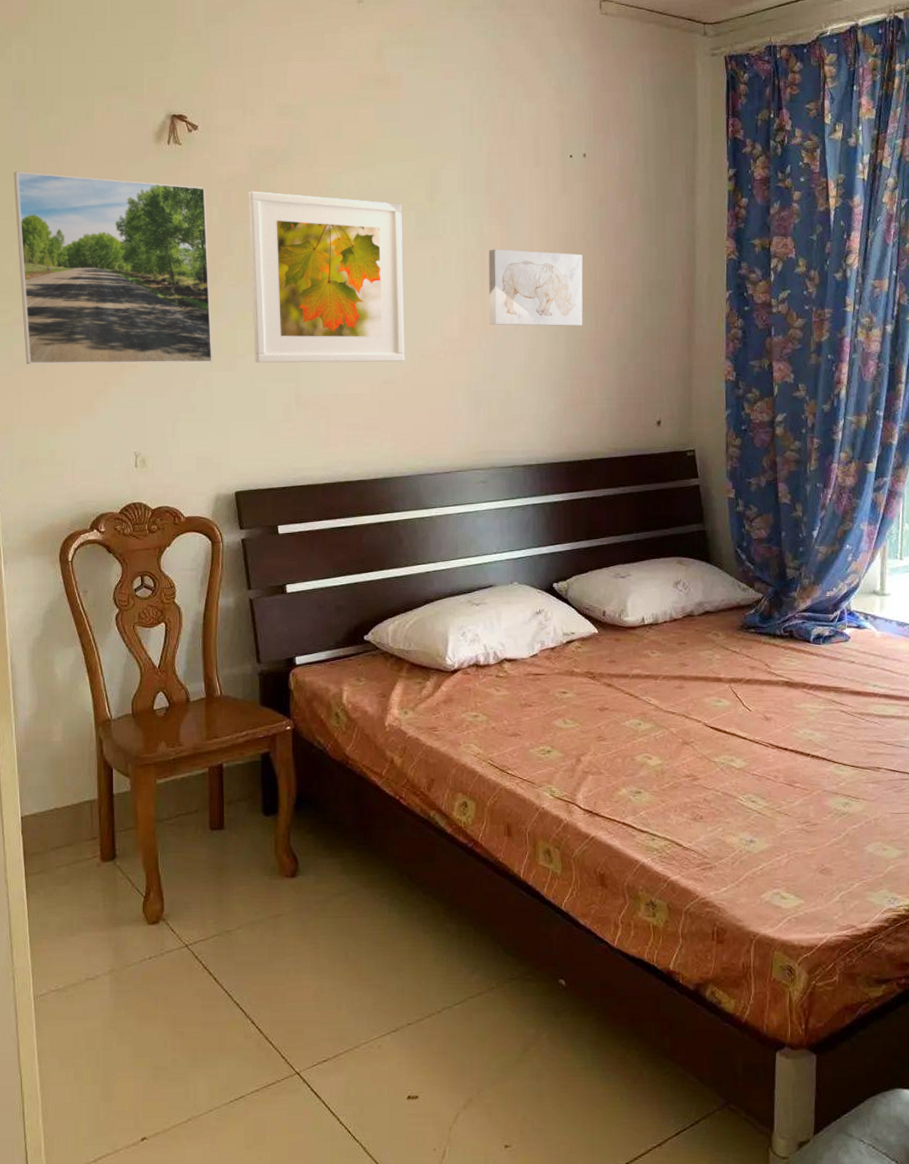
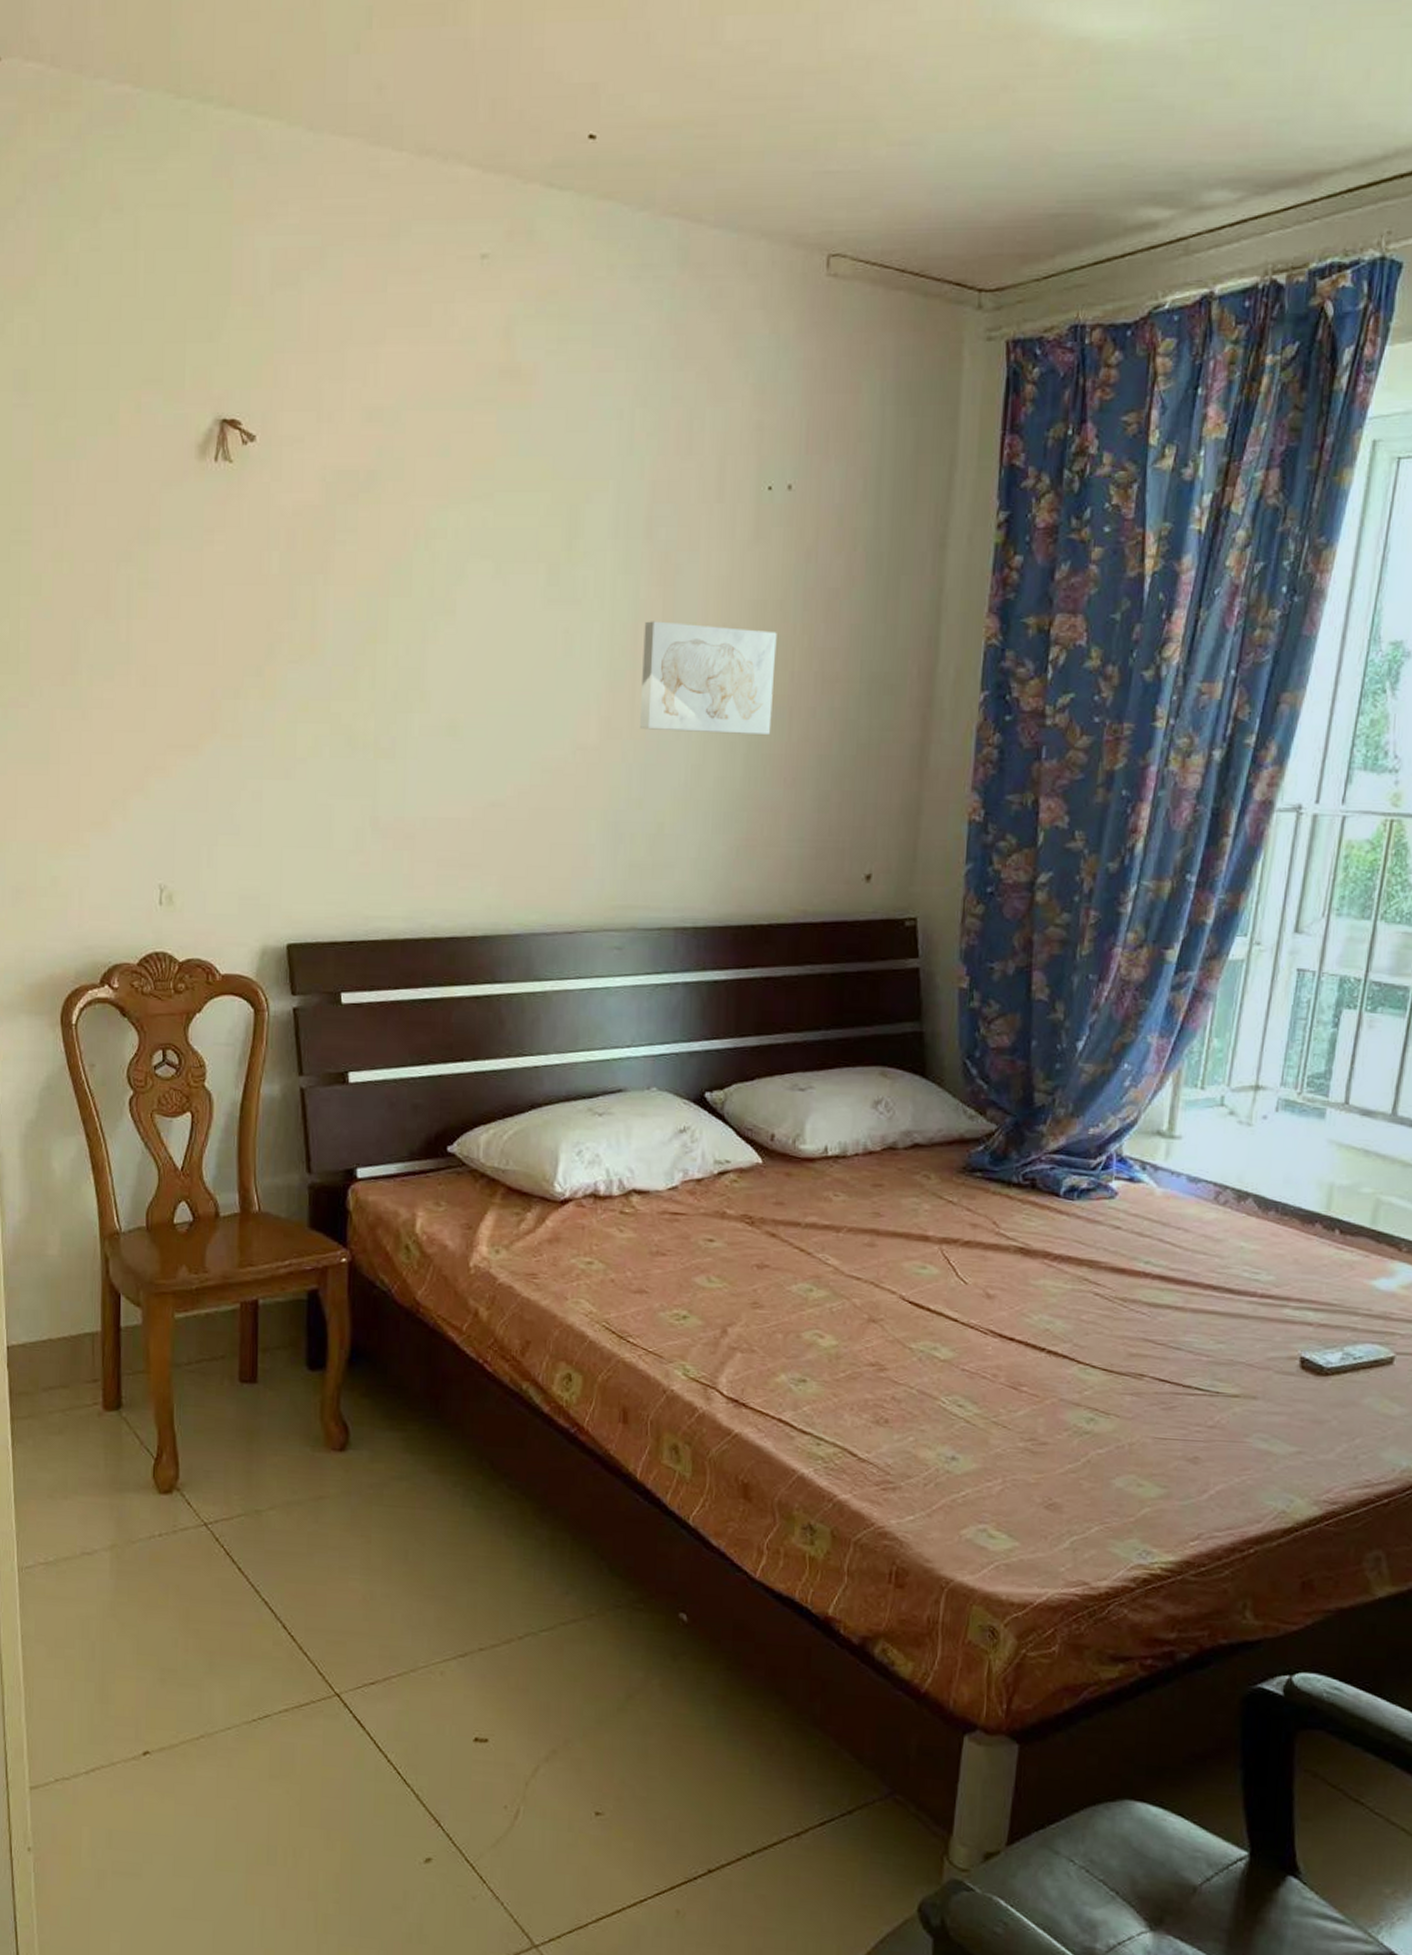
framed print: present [13,171,213,365] -> none [12,496,265,768]
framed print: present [249,191,405,363] -> none [319,529,528,776]

